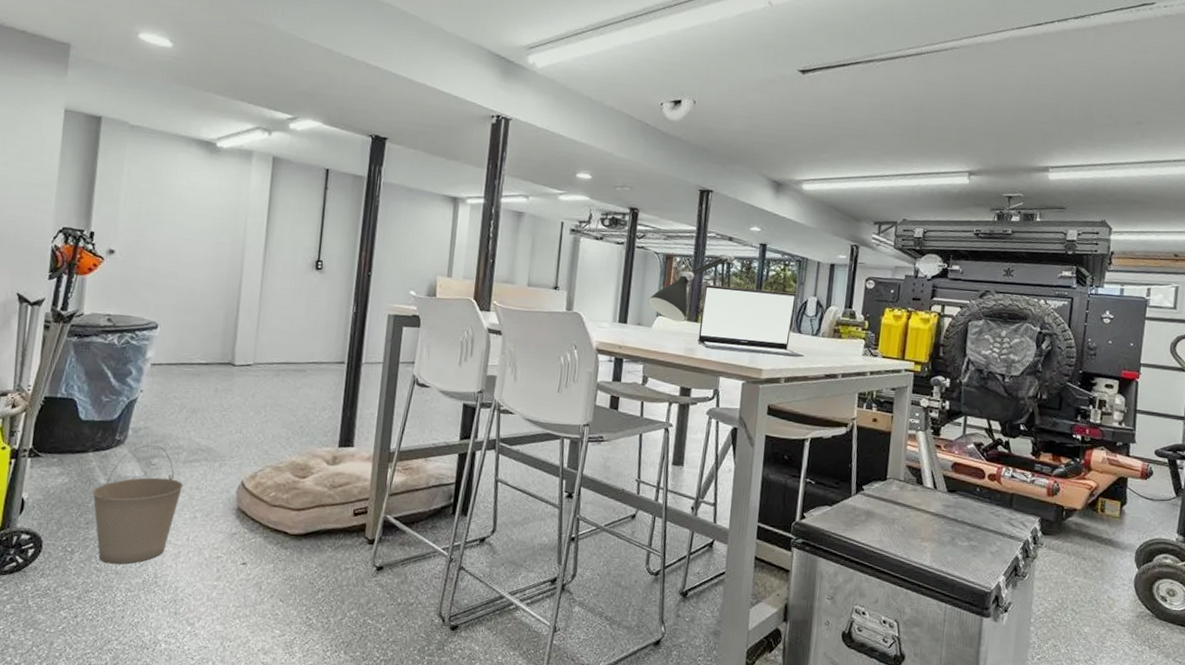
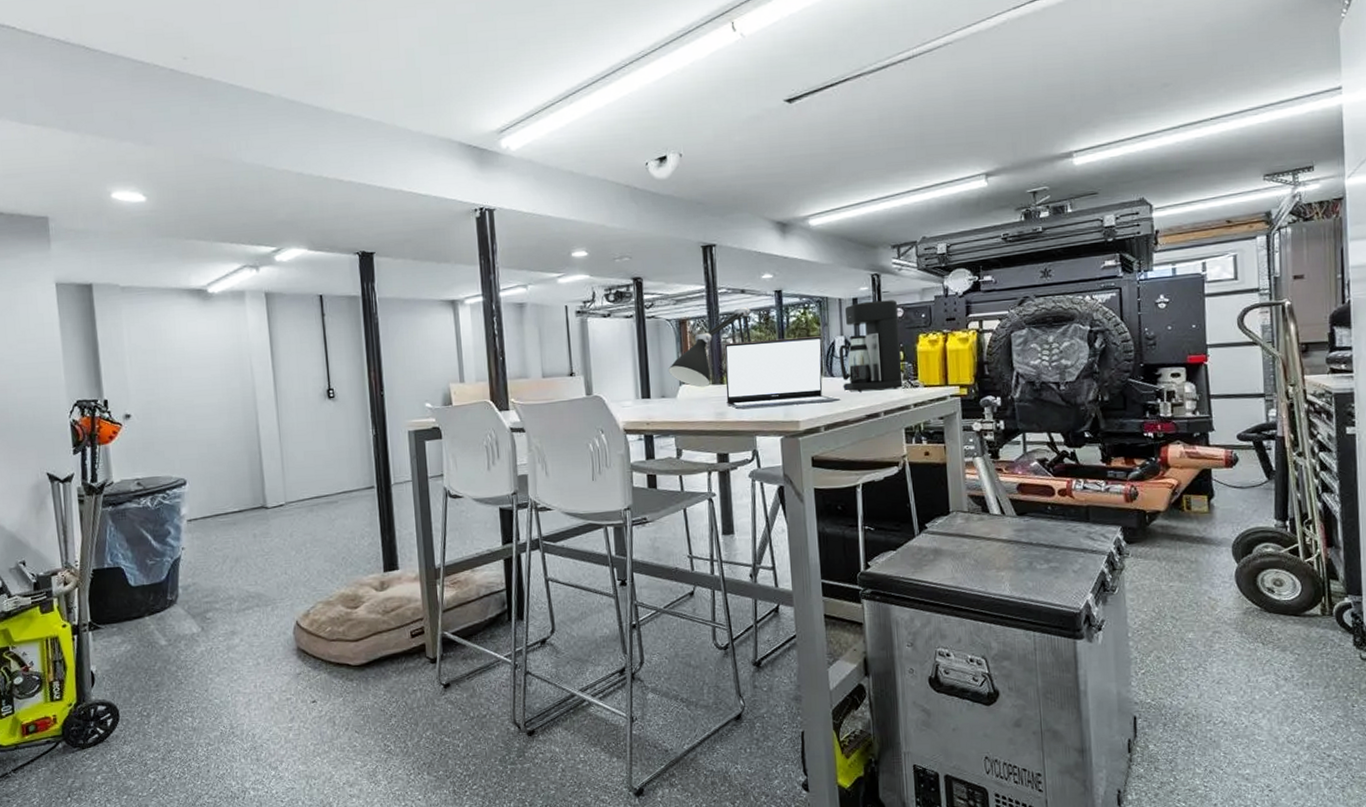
bucket: present [92,444,184,565] -> none [156,599,241,722]
coffee maker: none [808,268,871,355] -> present [838,300,903,392]

